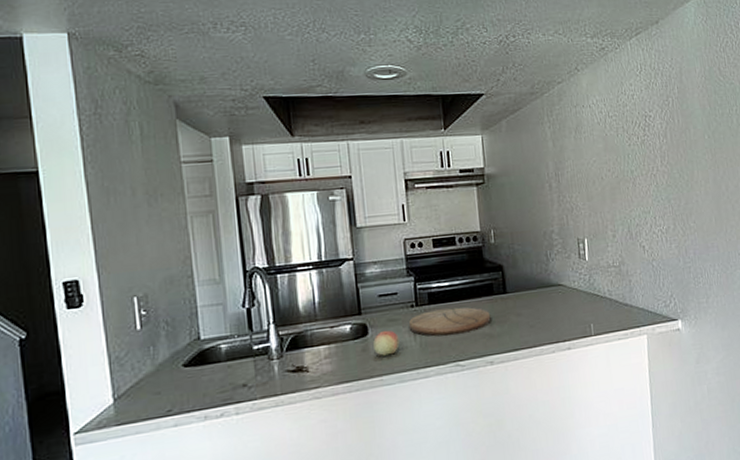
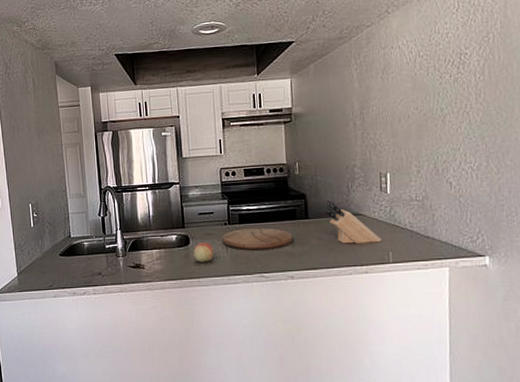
knife block: none [522,271,583,319] -> present [323,200,382,244]

